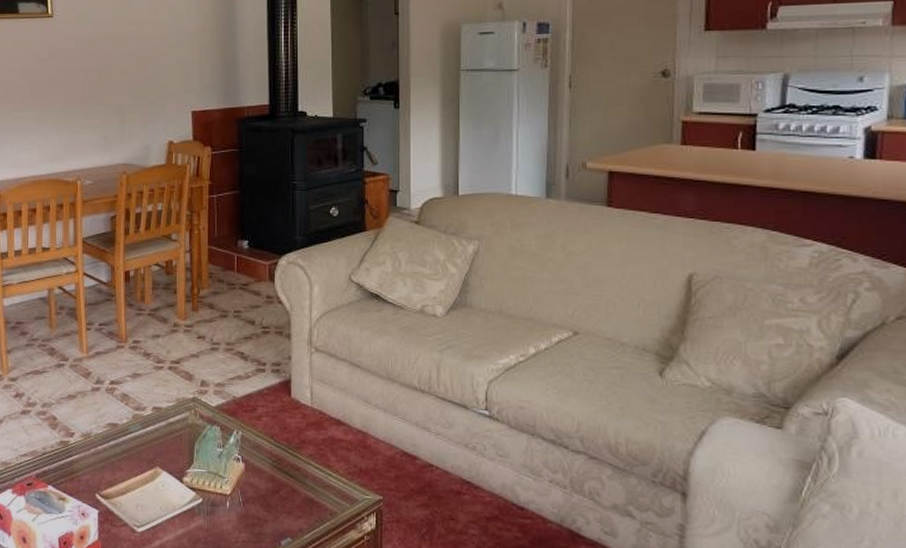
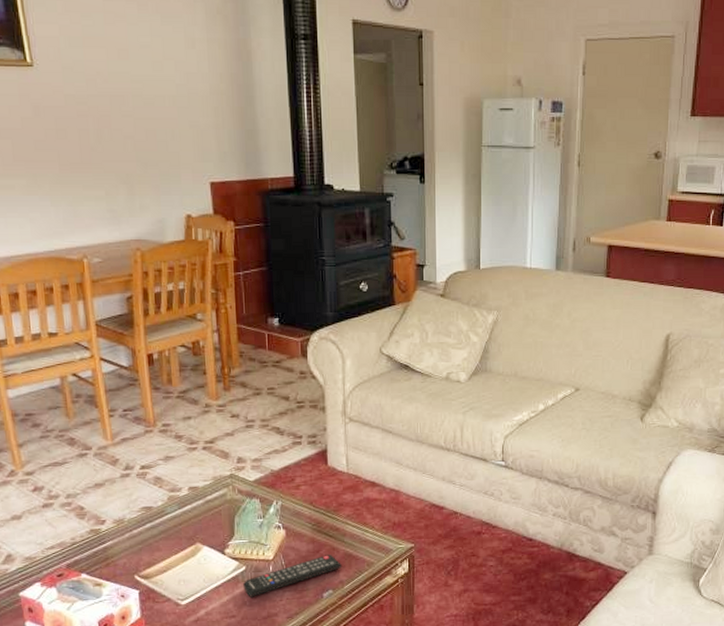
remote control: none [199,496,302,534] -> present [243,555,342,597]

